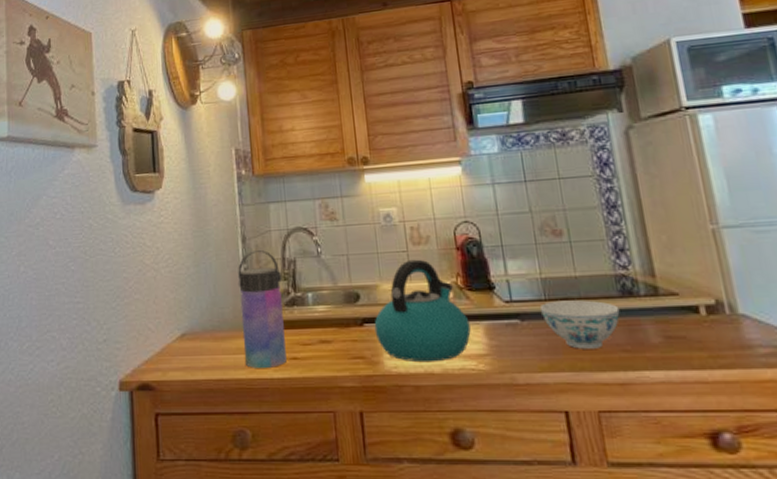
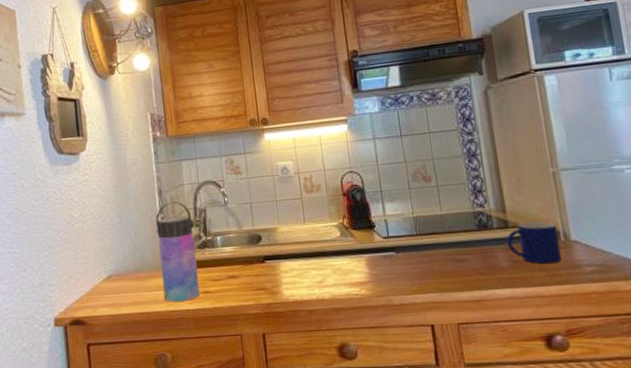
kettle: present [374,259,471,363] -> none [274,204,355,291]
bowl: present [539,300,620,349] -> none [411,233,477,274]
mug: none [657,289,727,342] -> present [506,221,562,264]

